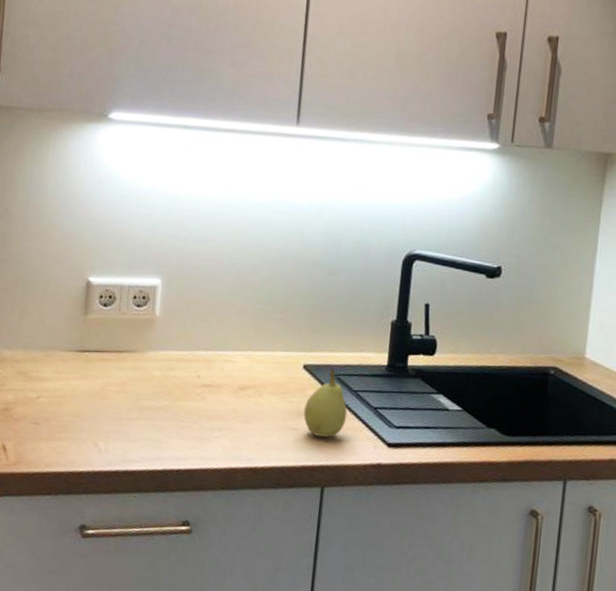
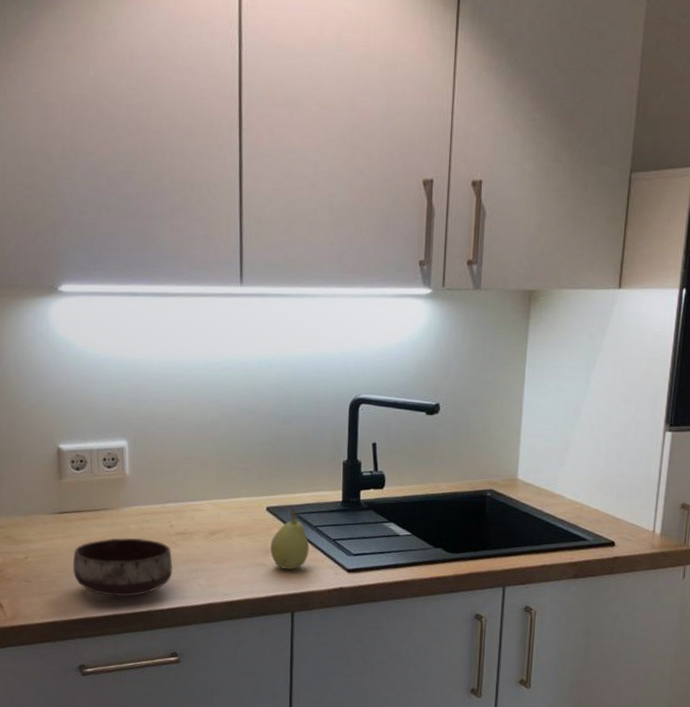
bowl: none [85,383,196,452] -> present [72,537,173,597]

